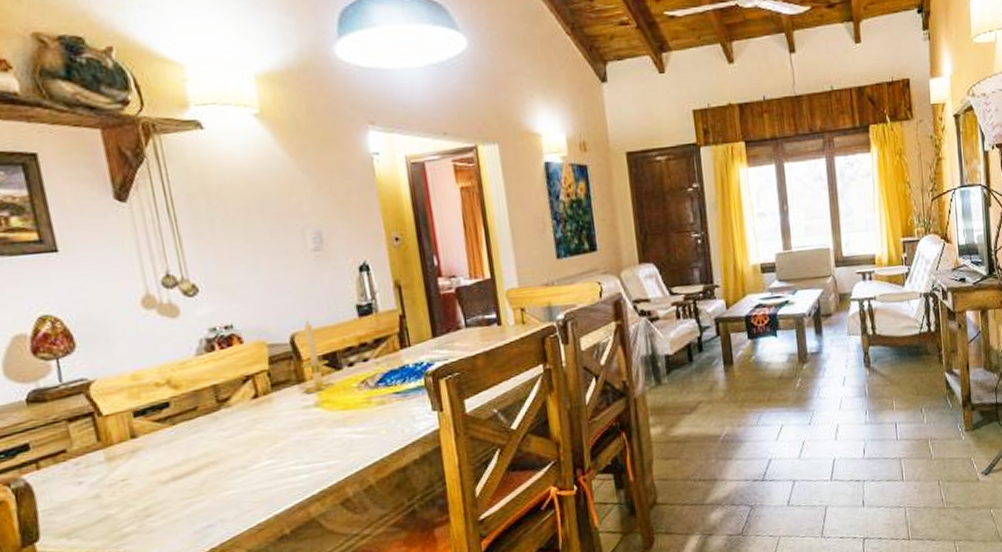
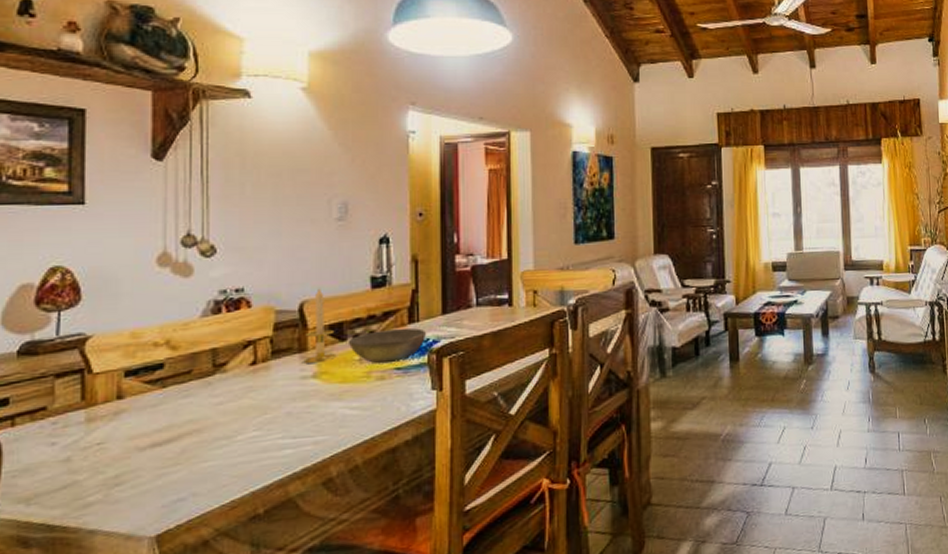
bowl: none [344,353,420,389] -> present [349,328,426,364]

